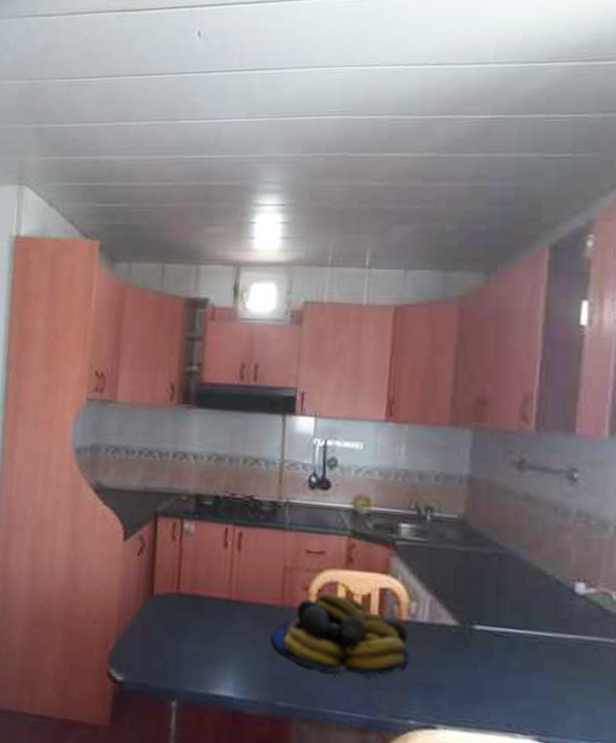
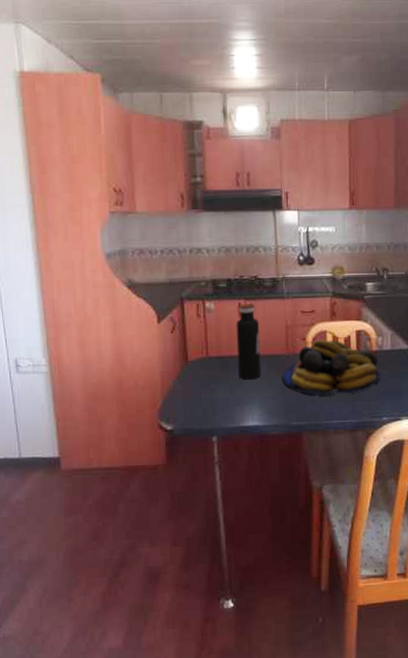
water bottle: none [214,530,249,633] -> present [236,304,261,380]

